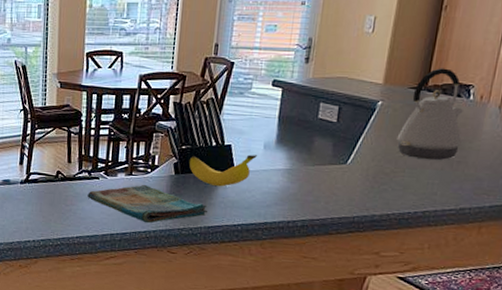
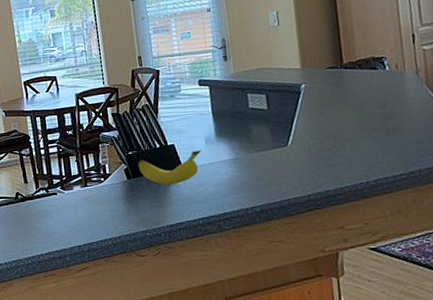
dish towel: present [87,184,207,223] -> none [48,193,166,230]
kettle: present [396,68,464,160] -> none [328,46,391,131]

